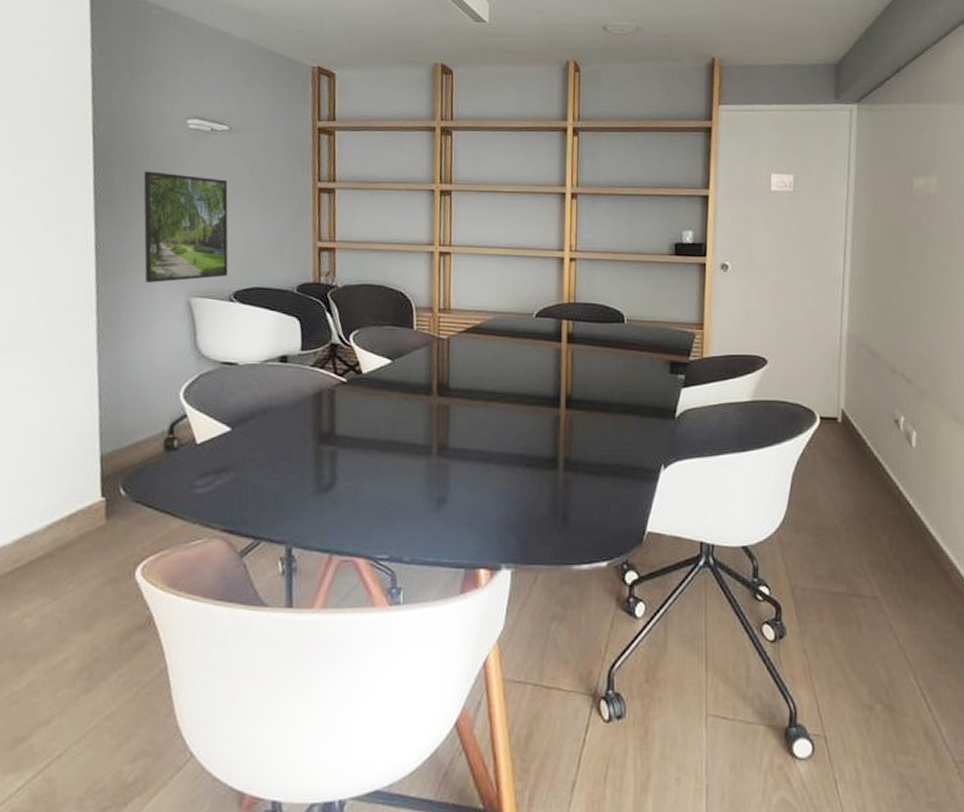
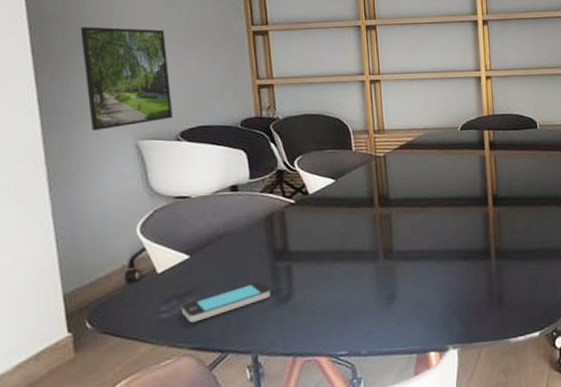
smartphone: none [217,465,312,502] -> present [181,281,271,323]

